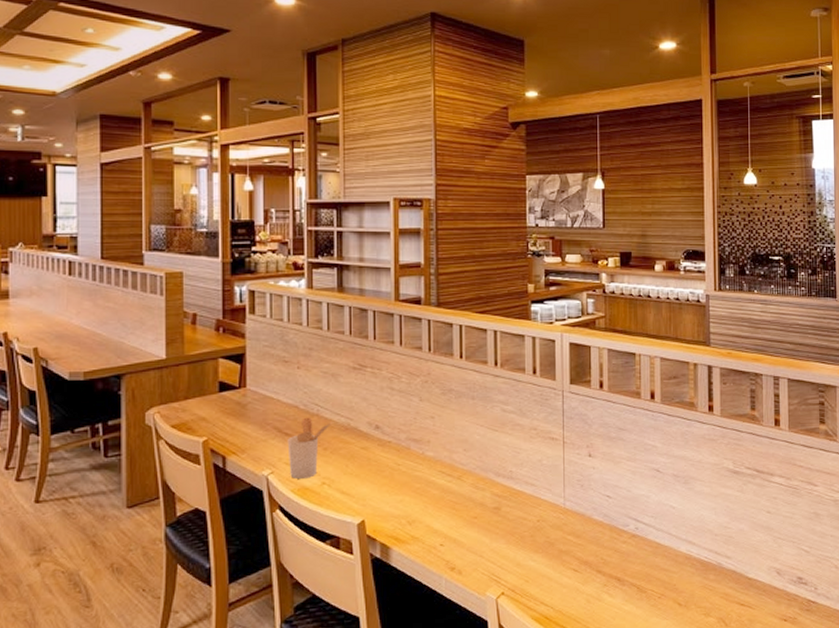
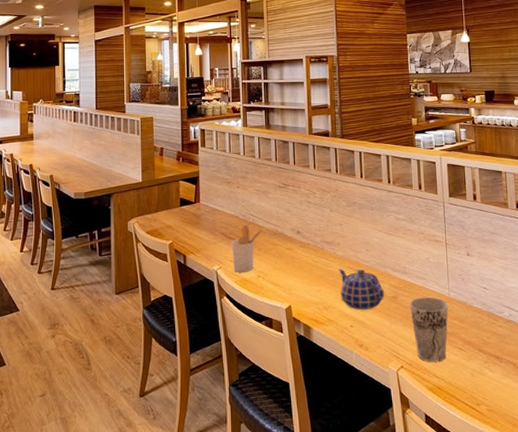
teapot: none [428,473,485,524] -> present [339,268,385,310]
cup: none [516,507,562,588] -> present [410,297,448,363]

